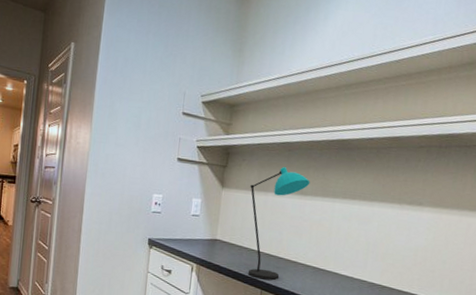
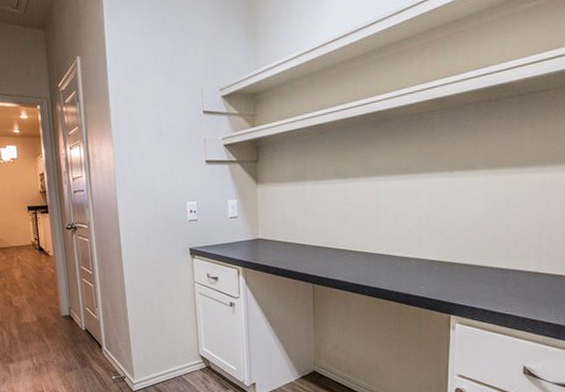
desk lamp: present [248,167,310,280] -> none [286,152,349,273]

